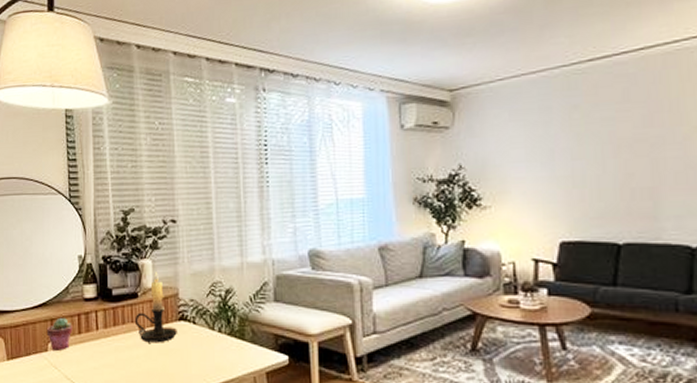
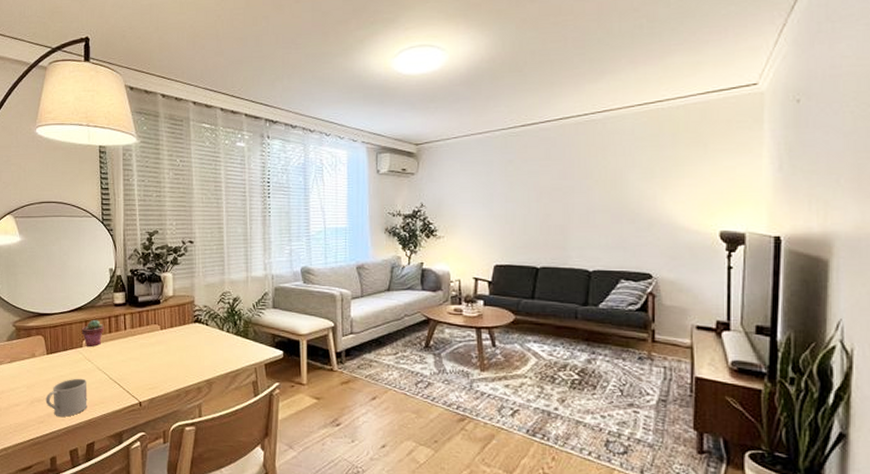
candle holder: present [134,272,177,343] -> none [157,283,193,341]

